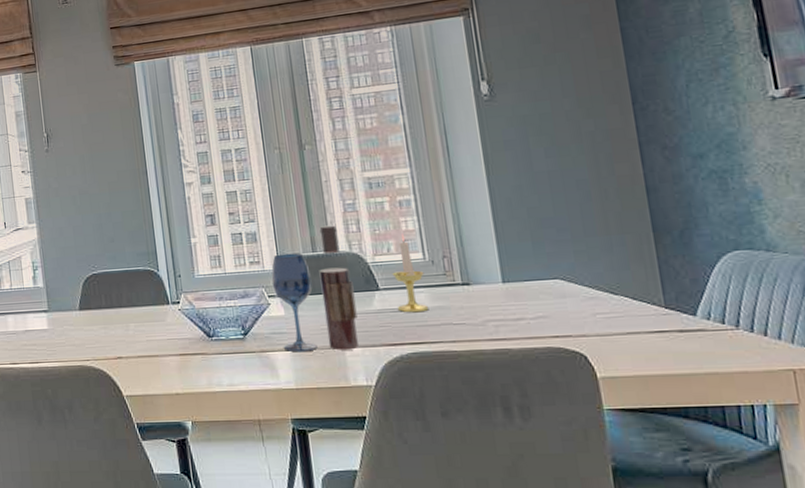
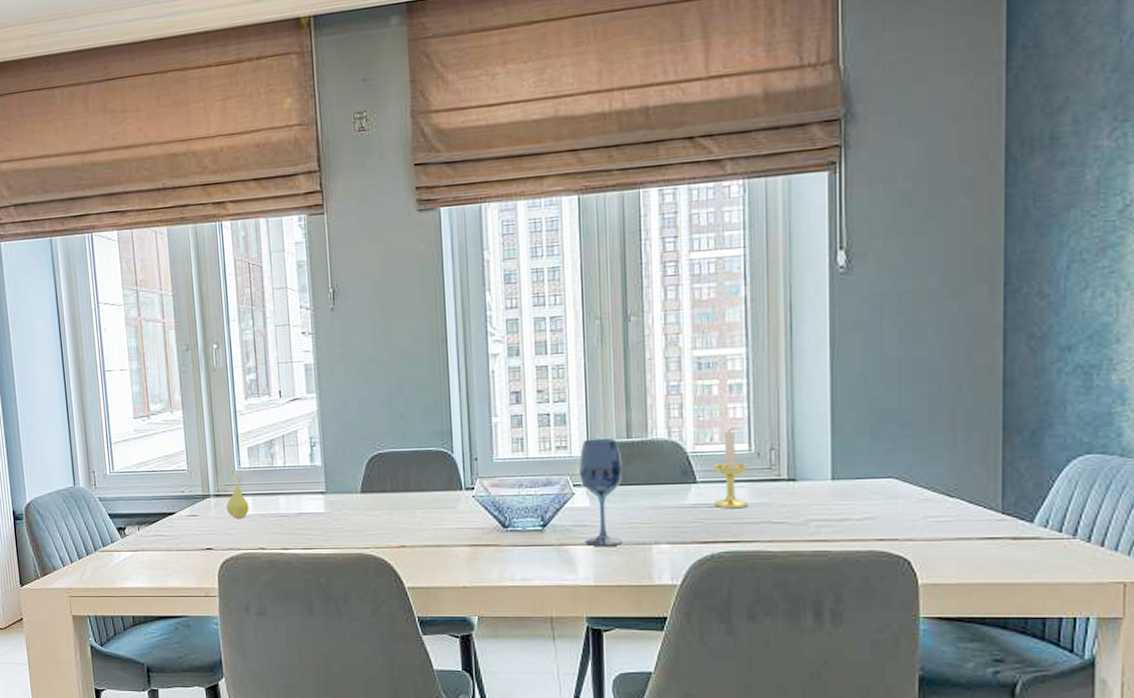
wine bottle: present [319,225,359,351] -> none [632,409,669,547]

